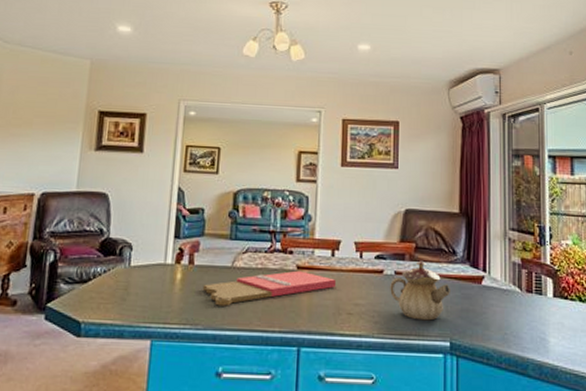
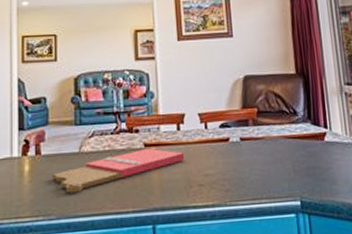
teapot: present [390,260,450,321] -> none [237,124,296,183]

